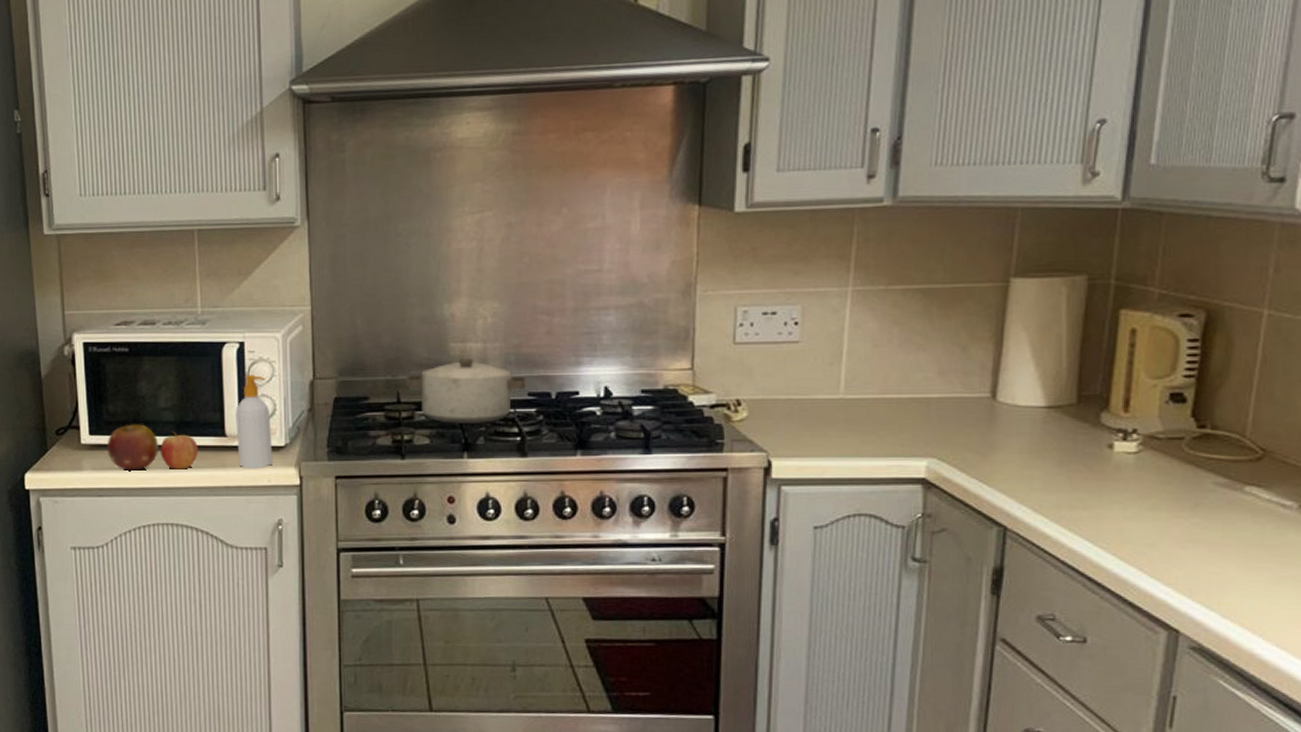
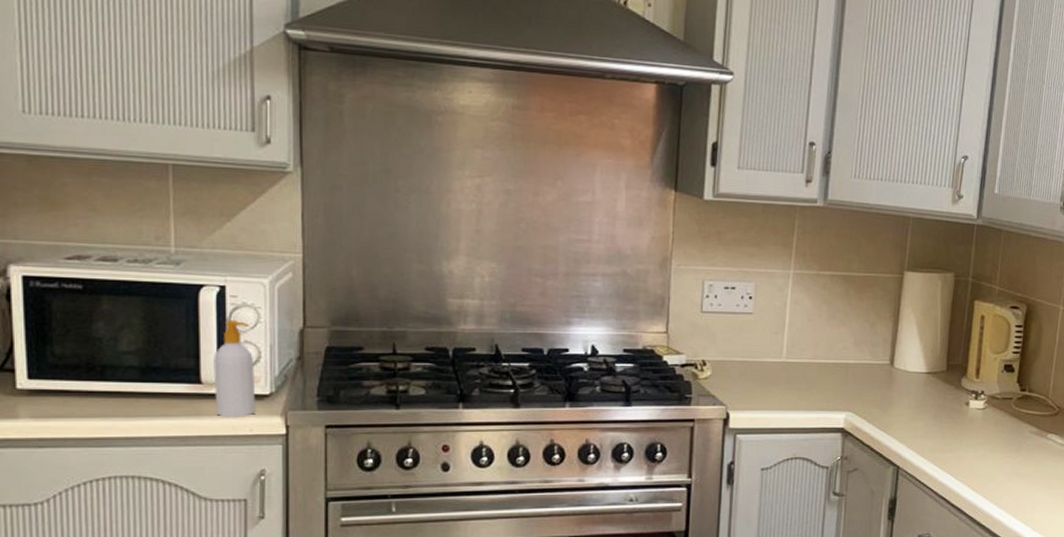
fruit: present [107,424,159,470] -> none [51,368,119,419]
fruit: present [160,431,198,469] -> none [120,377,167,418]
cooking pot: present [404,357,528,423] -> none [400,313,523,376]

